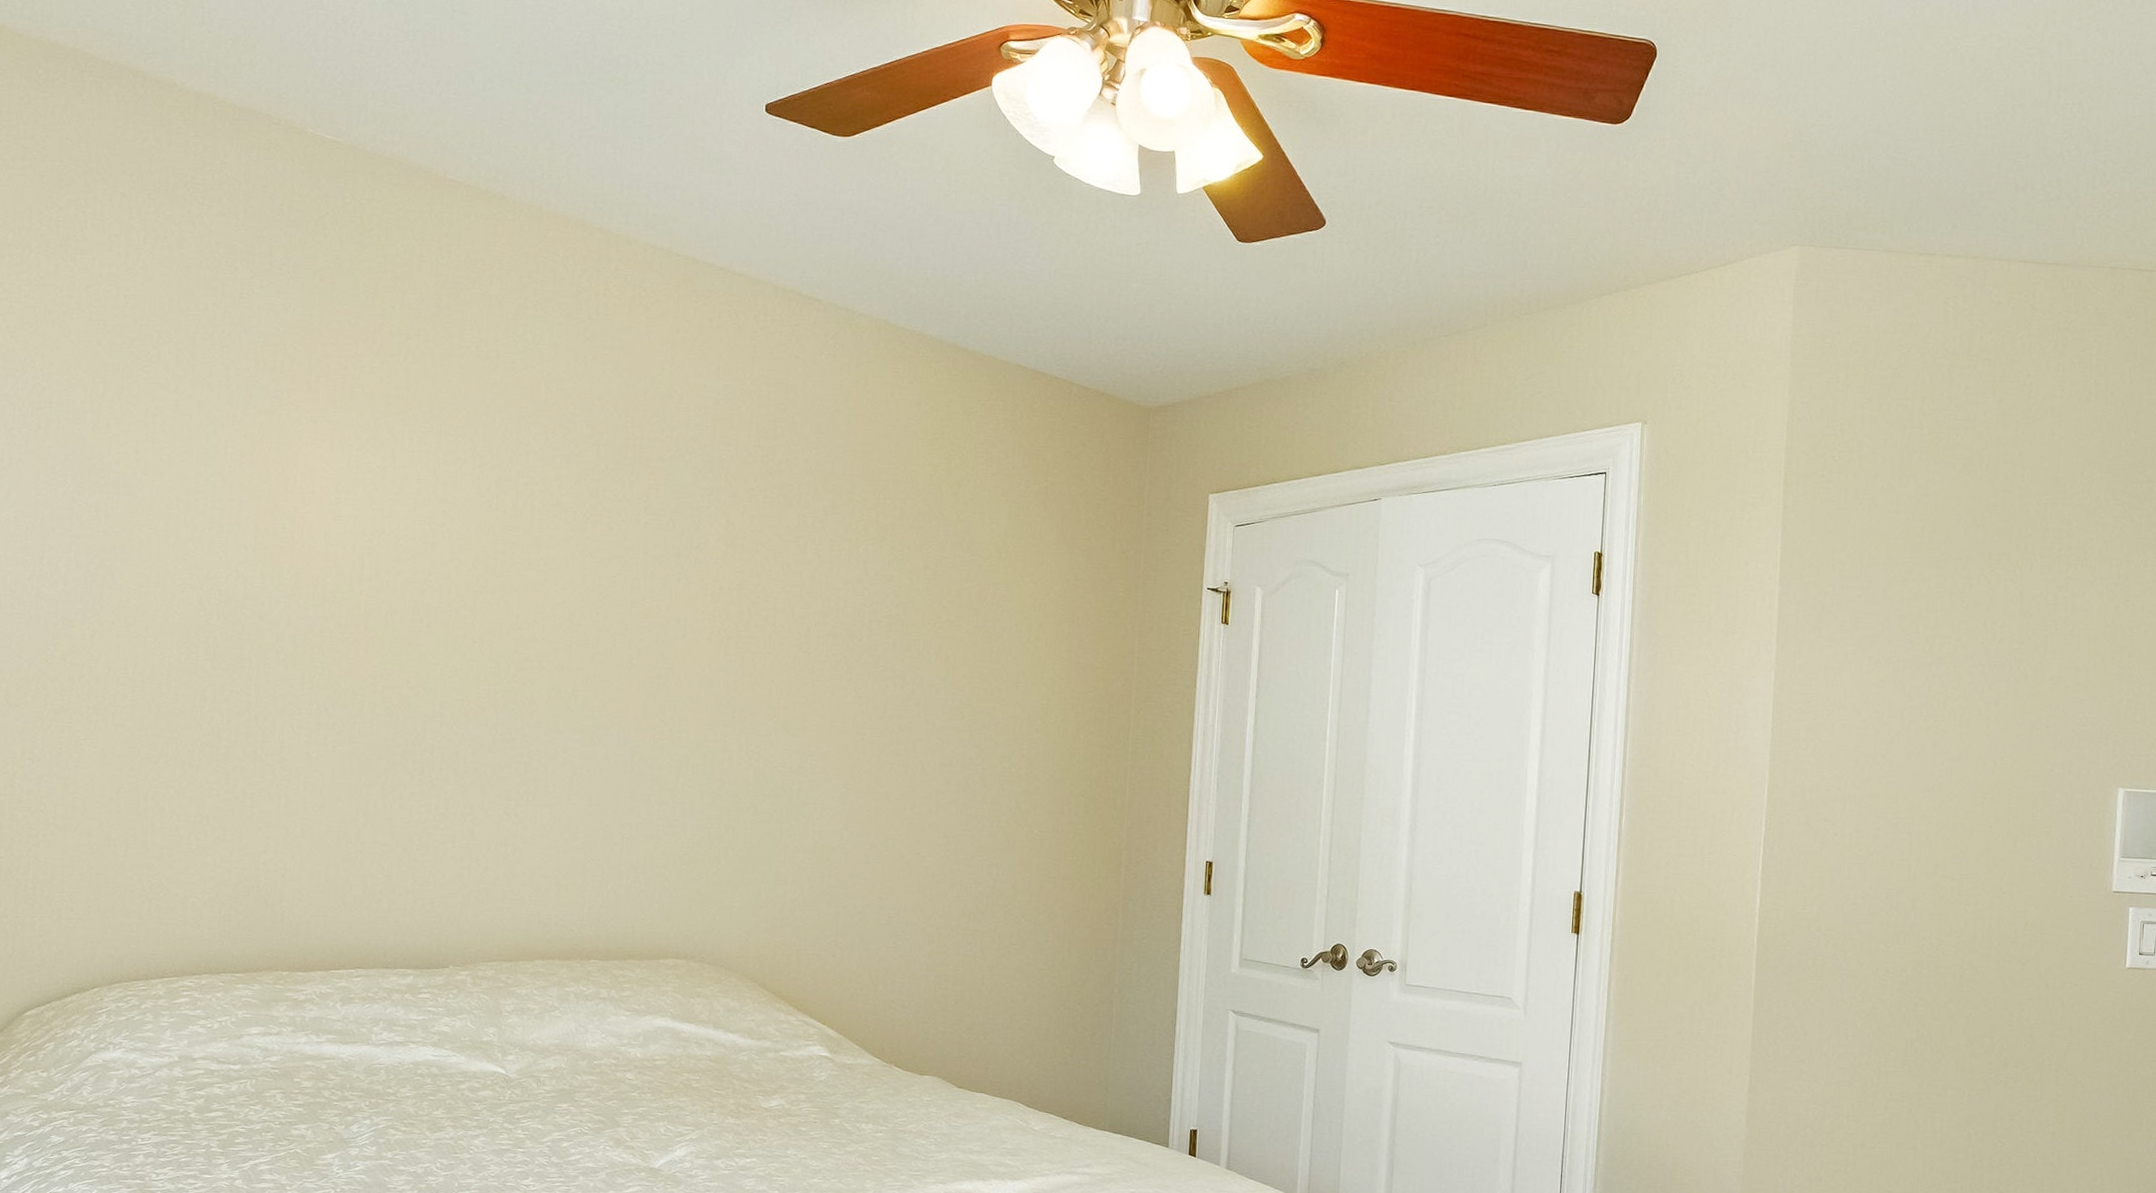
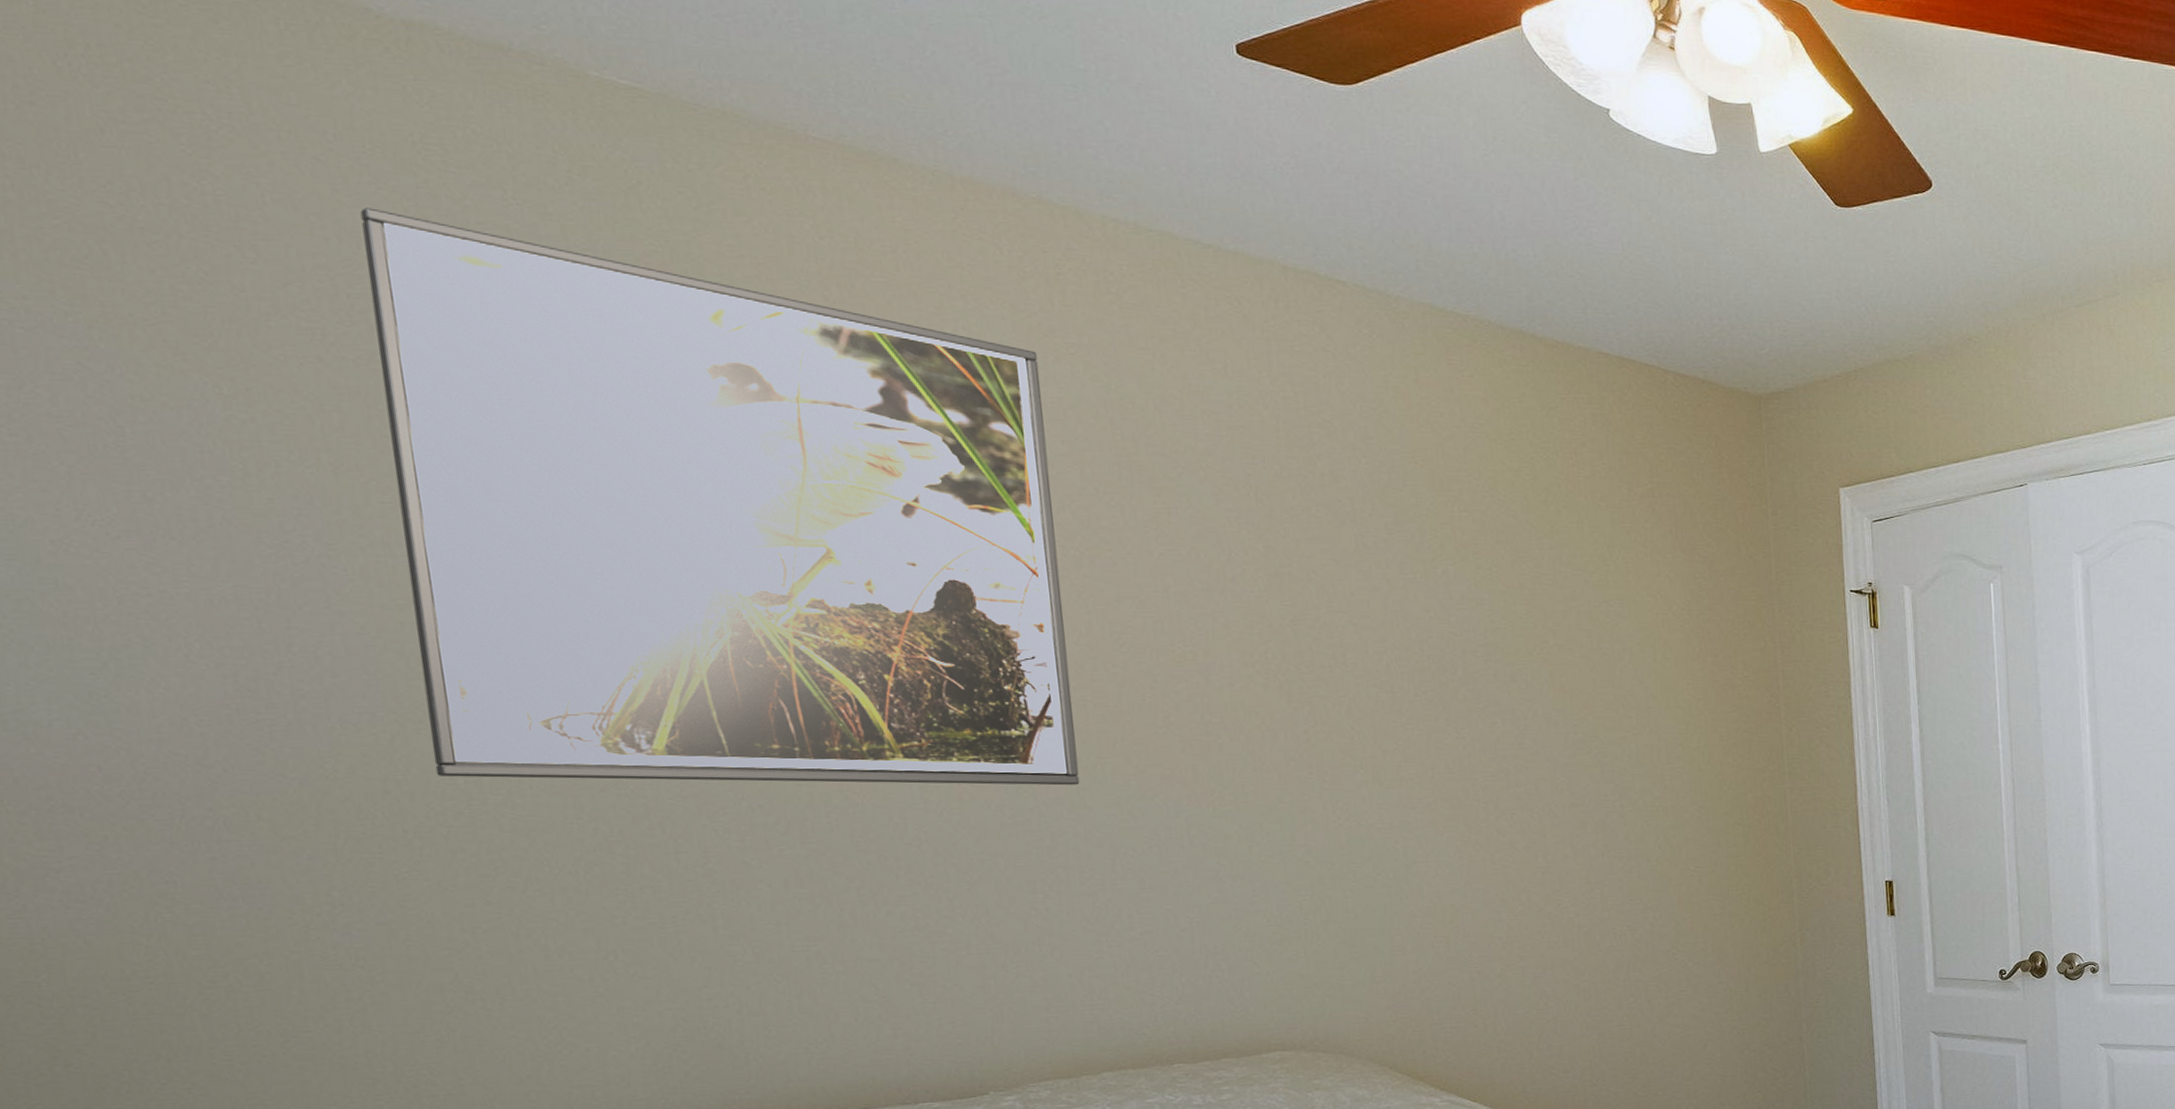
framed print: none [116,231,580,712] -> present [360,207,1080,786]

